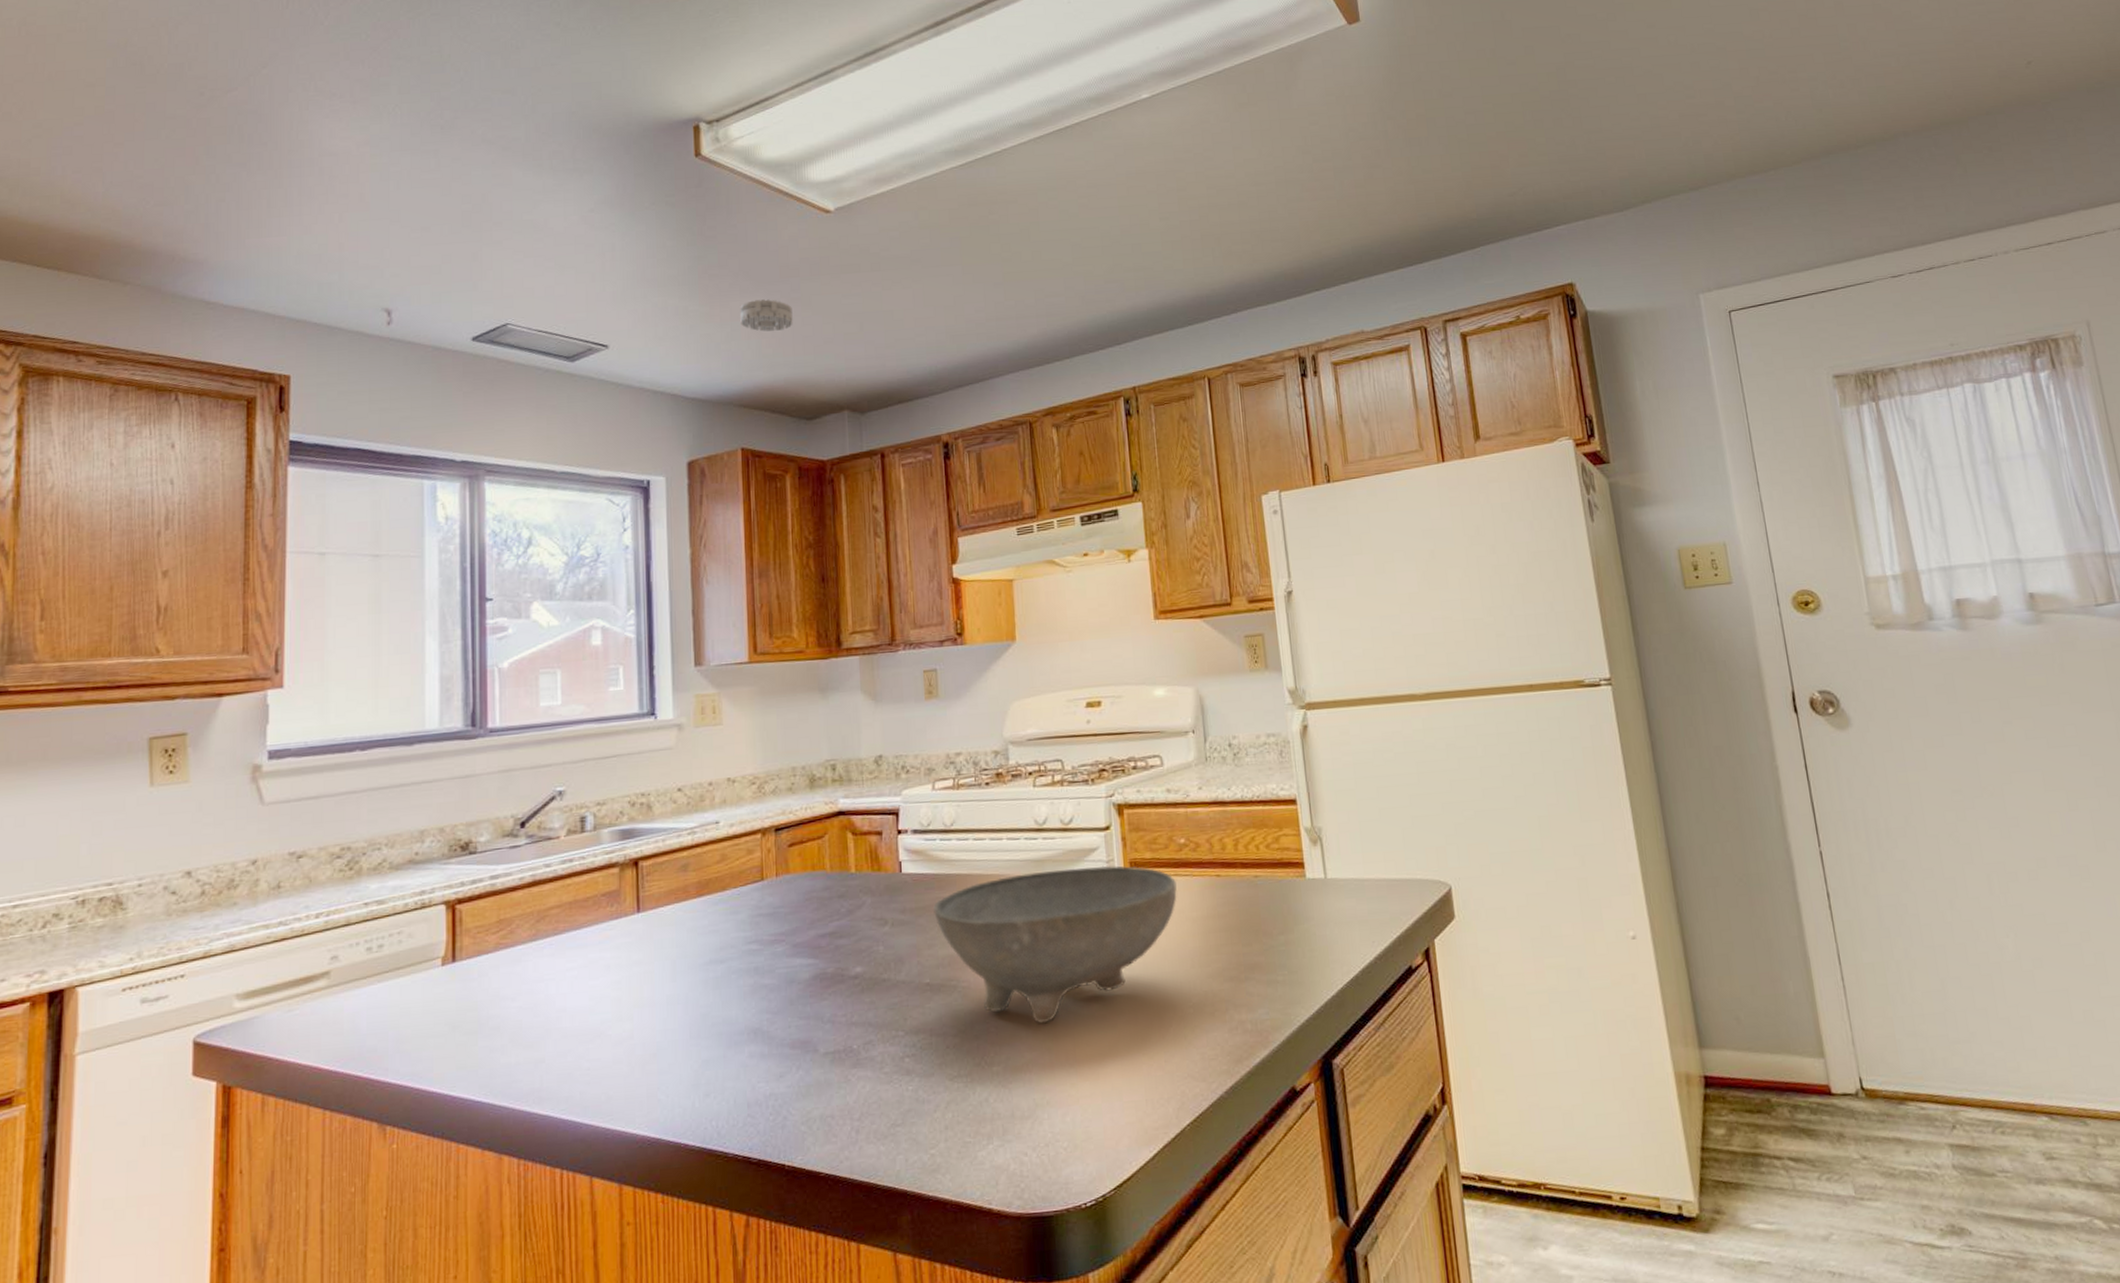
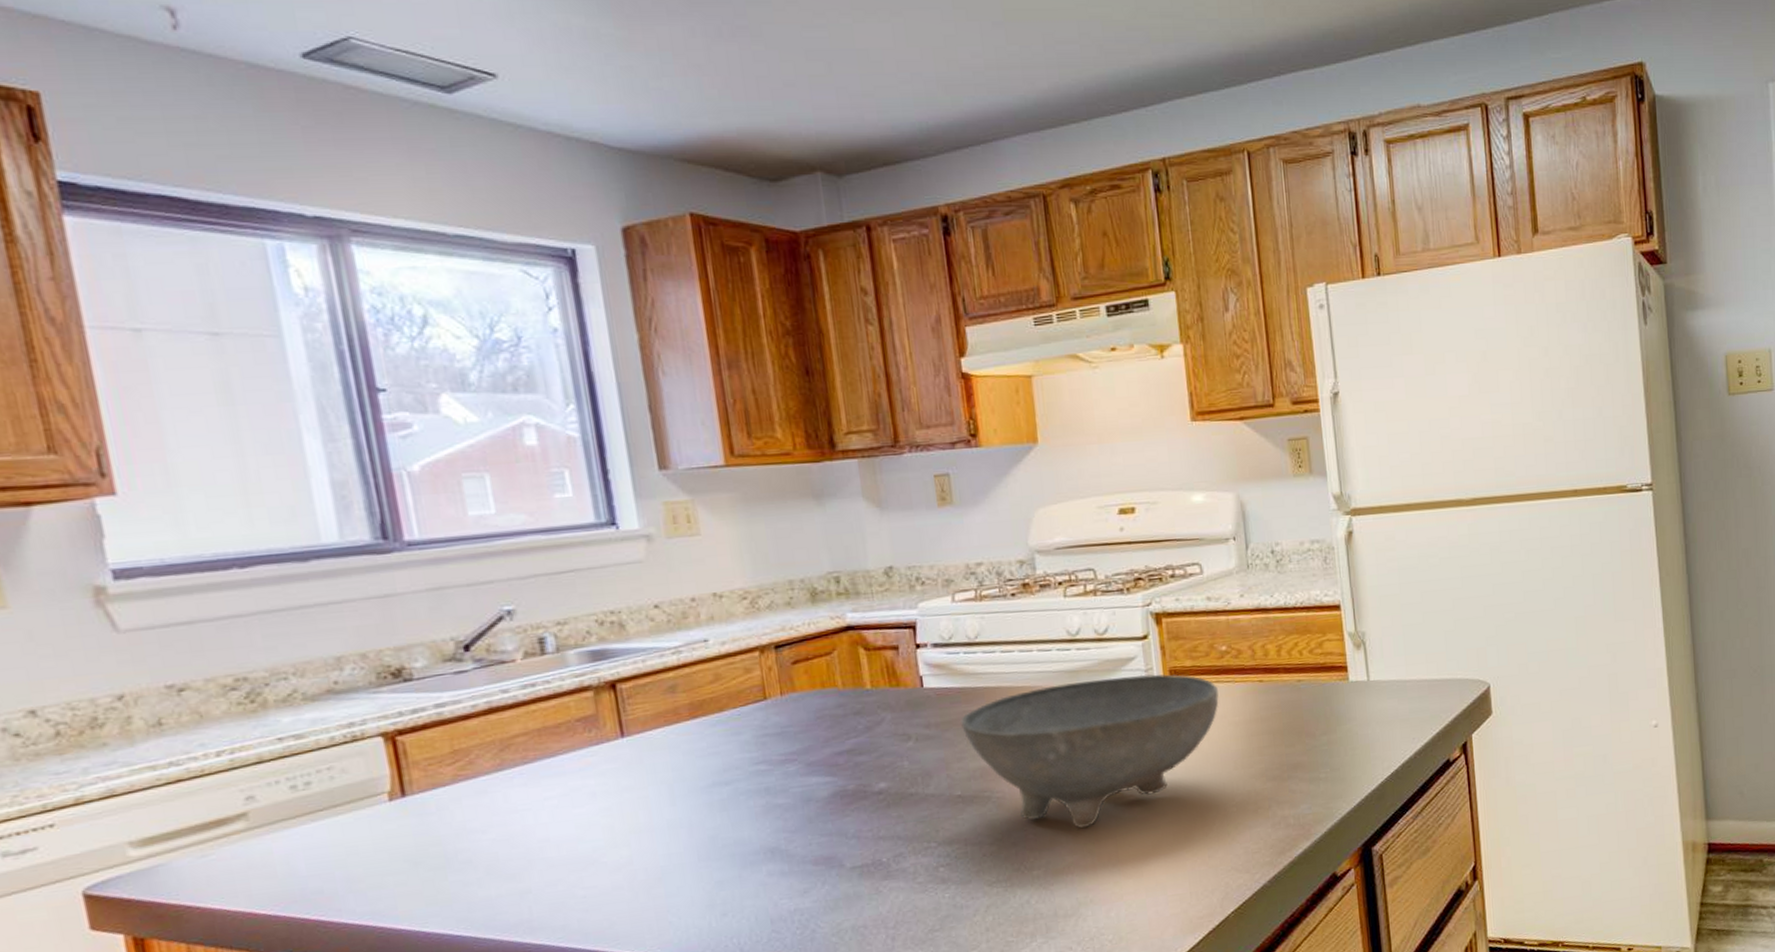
smoke detector: present [740,299,793,332] -> none [669,25,742,67]

